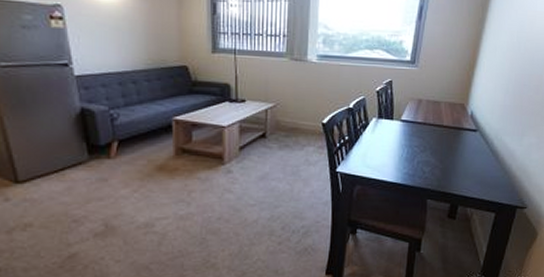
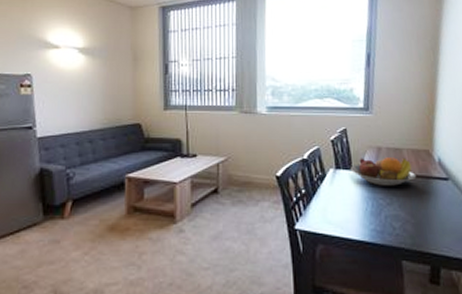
fruit bowl: none [392,109,450,135] -> present [351,157,417,186]

